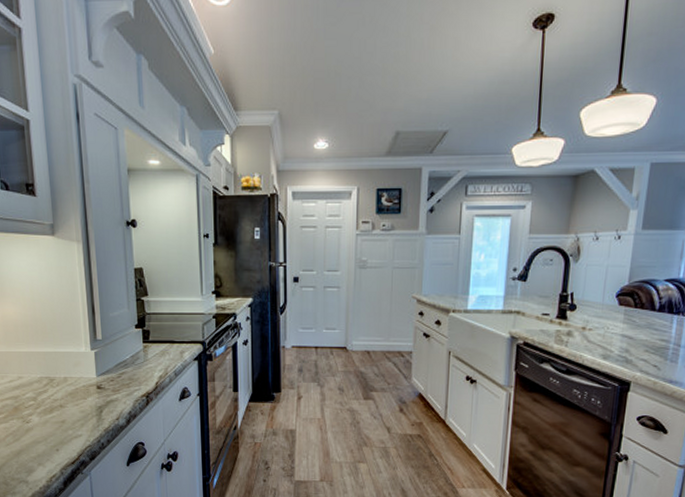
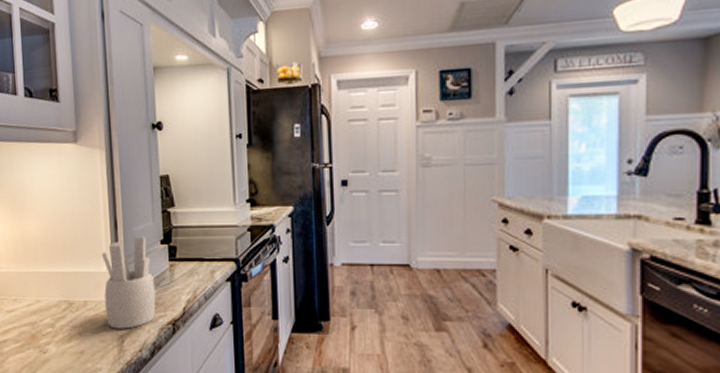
utensil holder: none [80,321,131,401] -> present [101,236,156,329]

